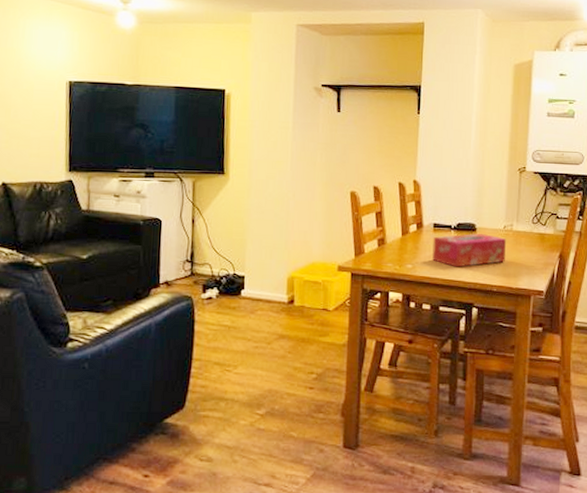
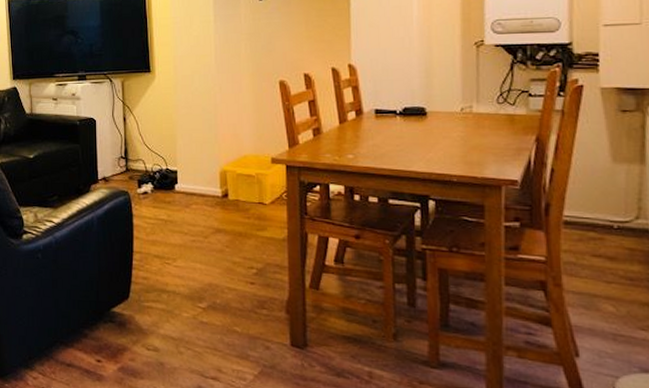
tissue box: present [431,234,507,267] -> none [375,118,466,156]

